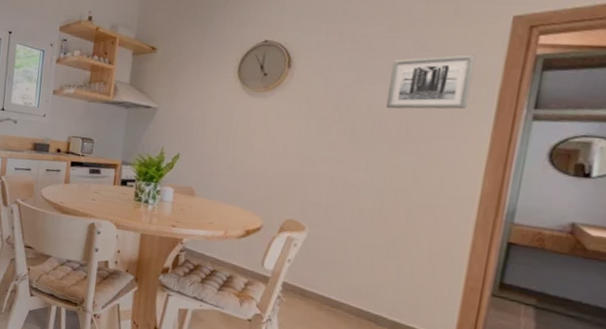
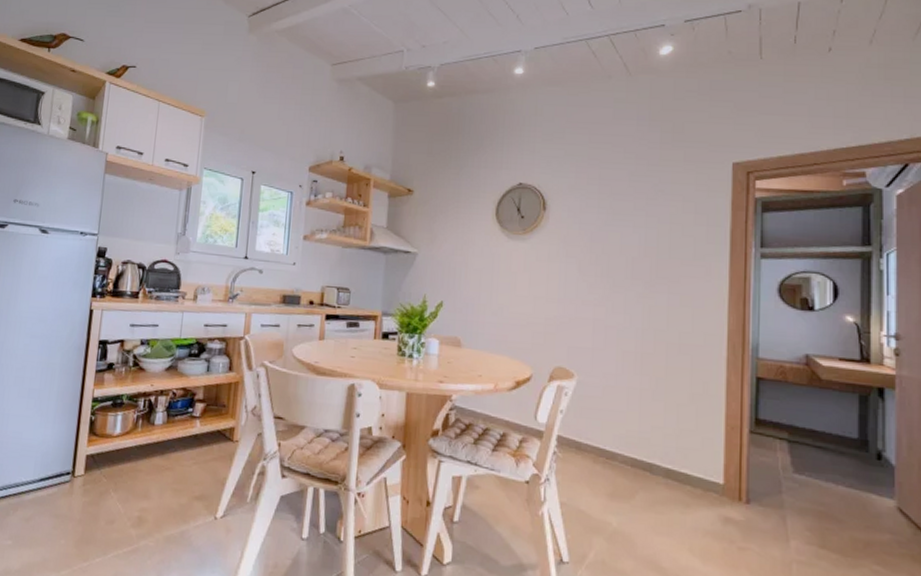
wall art: present [385,54,476,110] -> none [635,197,707,250]

